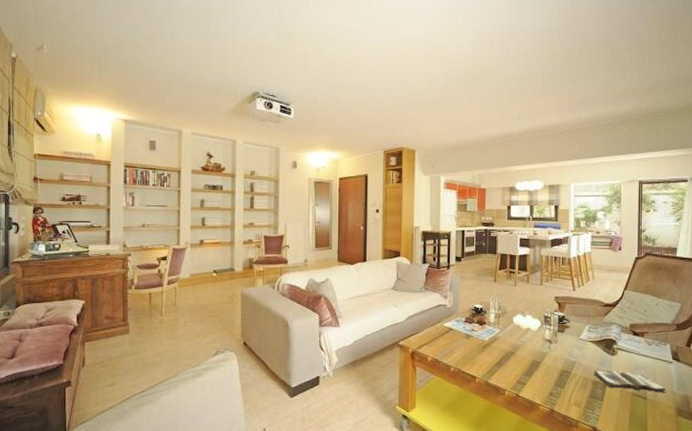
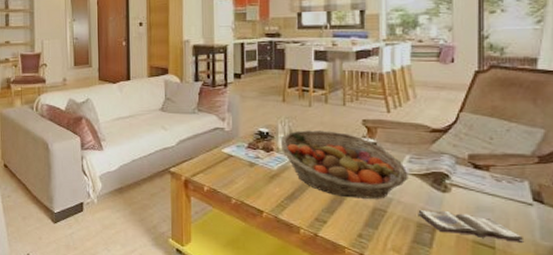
fruit basket: none [491,306,587,363] -> present [280,130,408,199]

